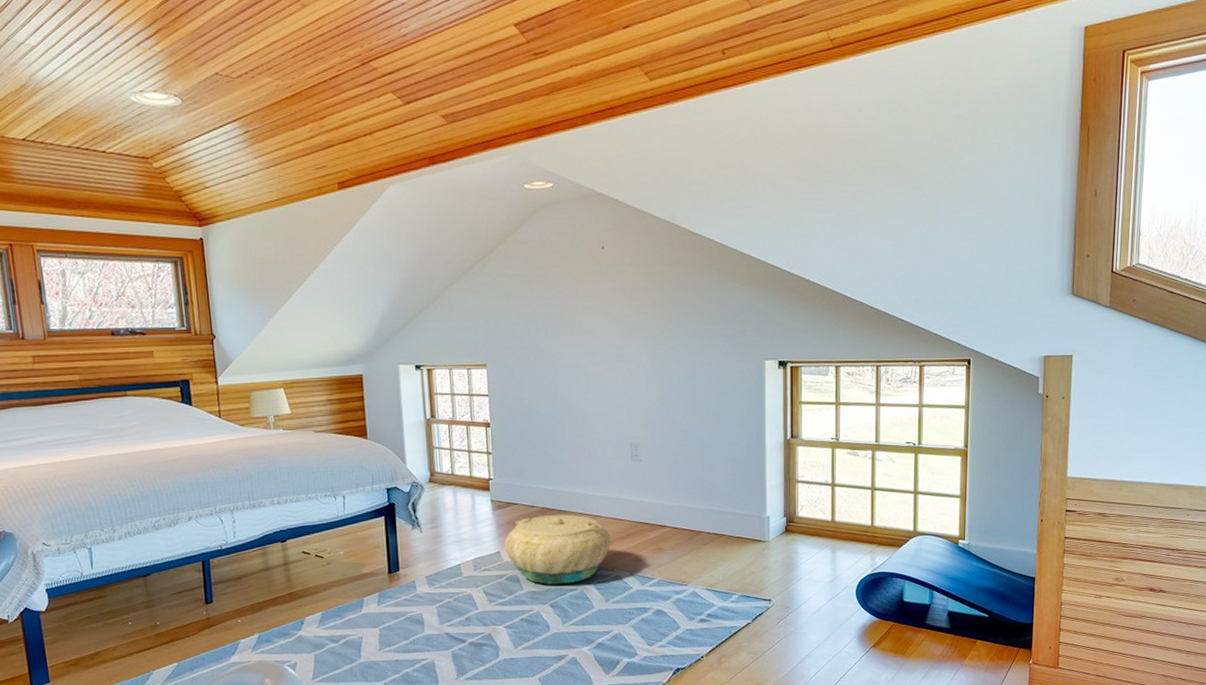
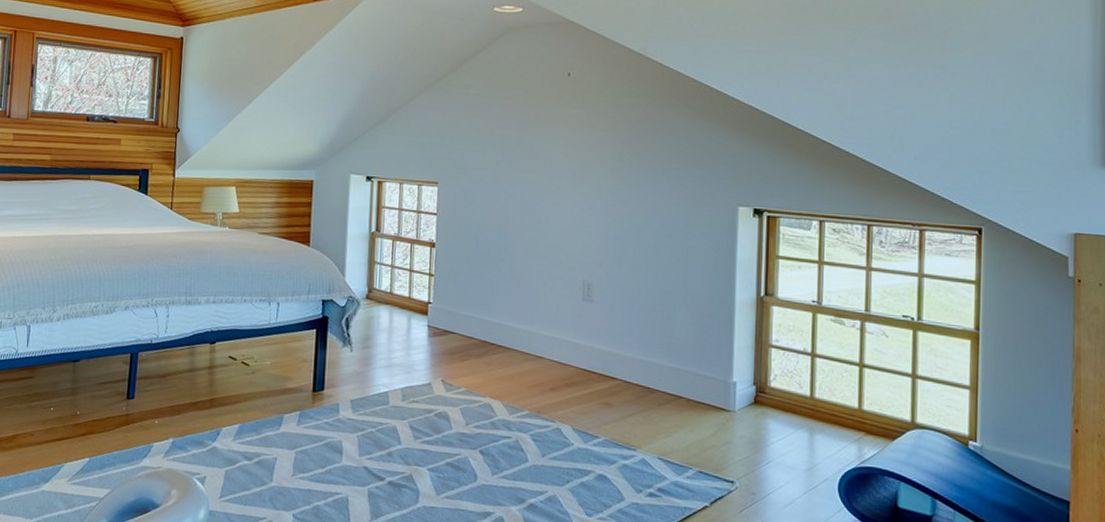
basket: present [504,514,612,585] -> none [436,349,554,430]

